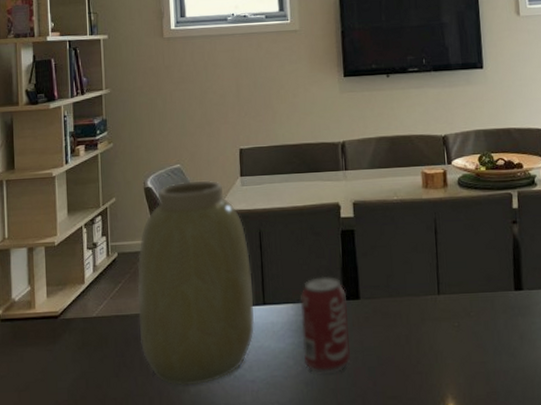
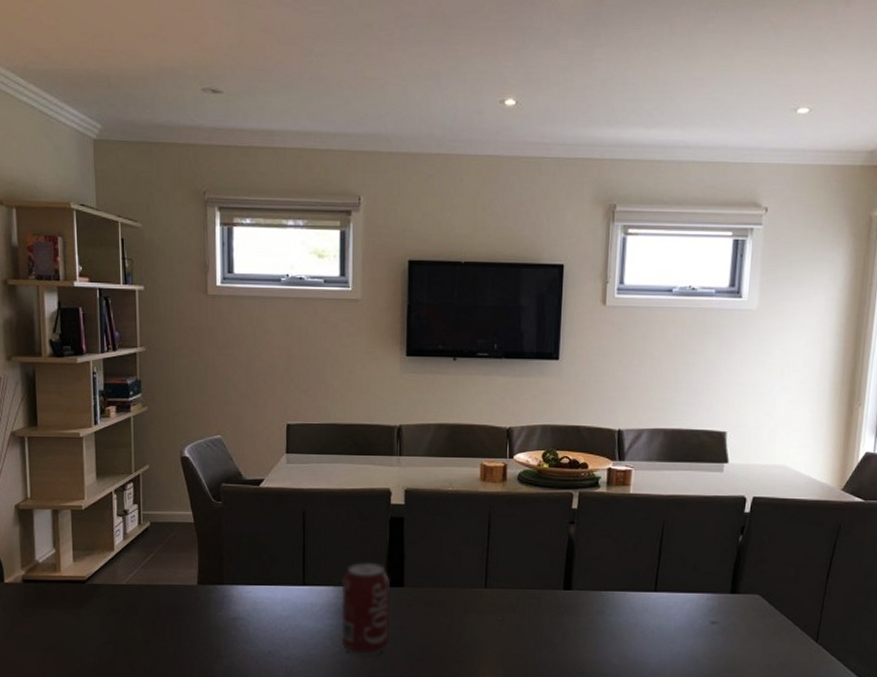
vase: present [137,180,255,385] -> none [170,454,293,658]

